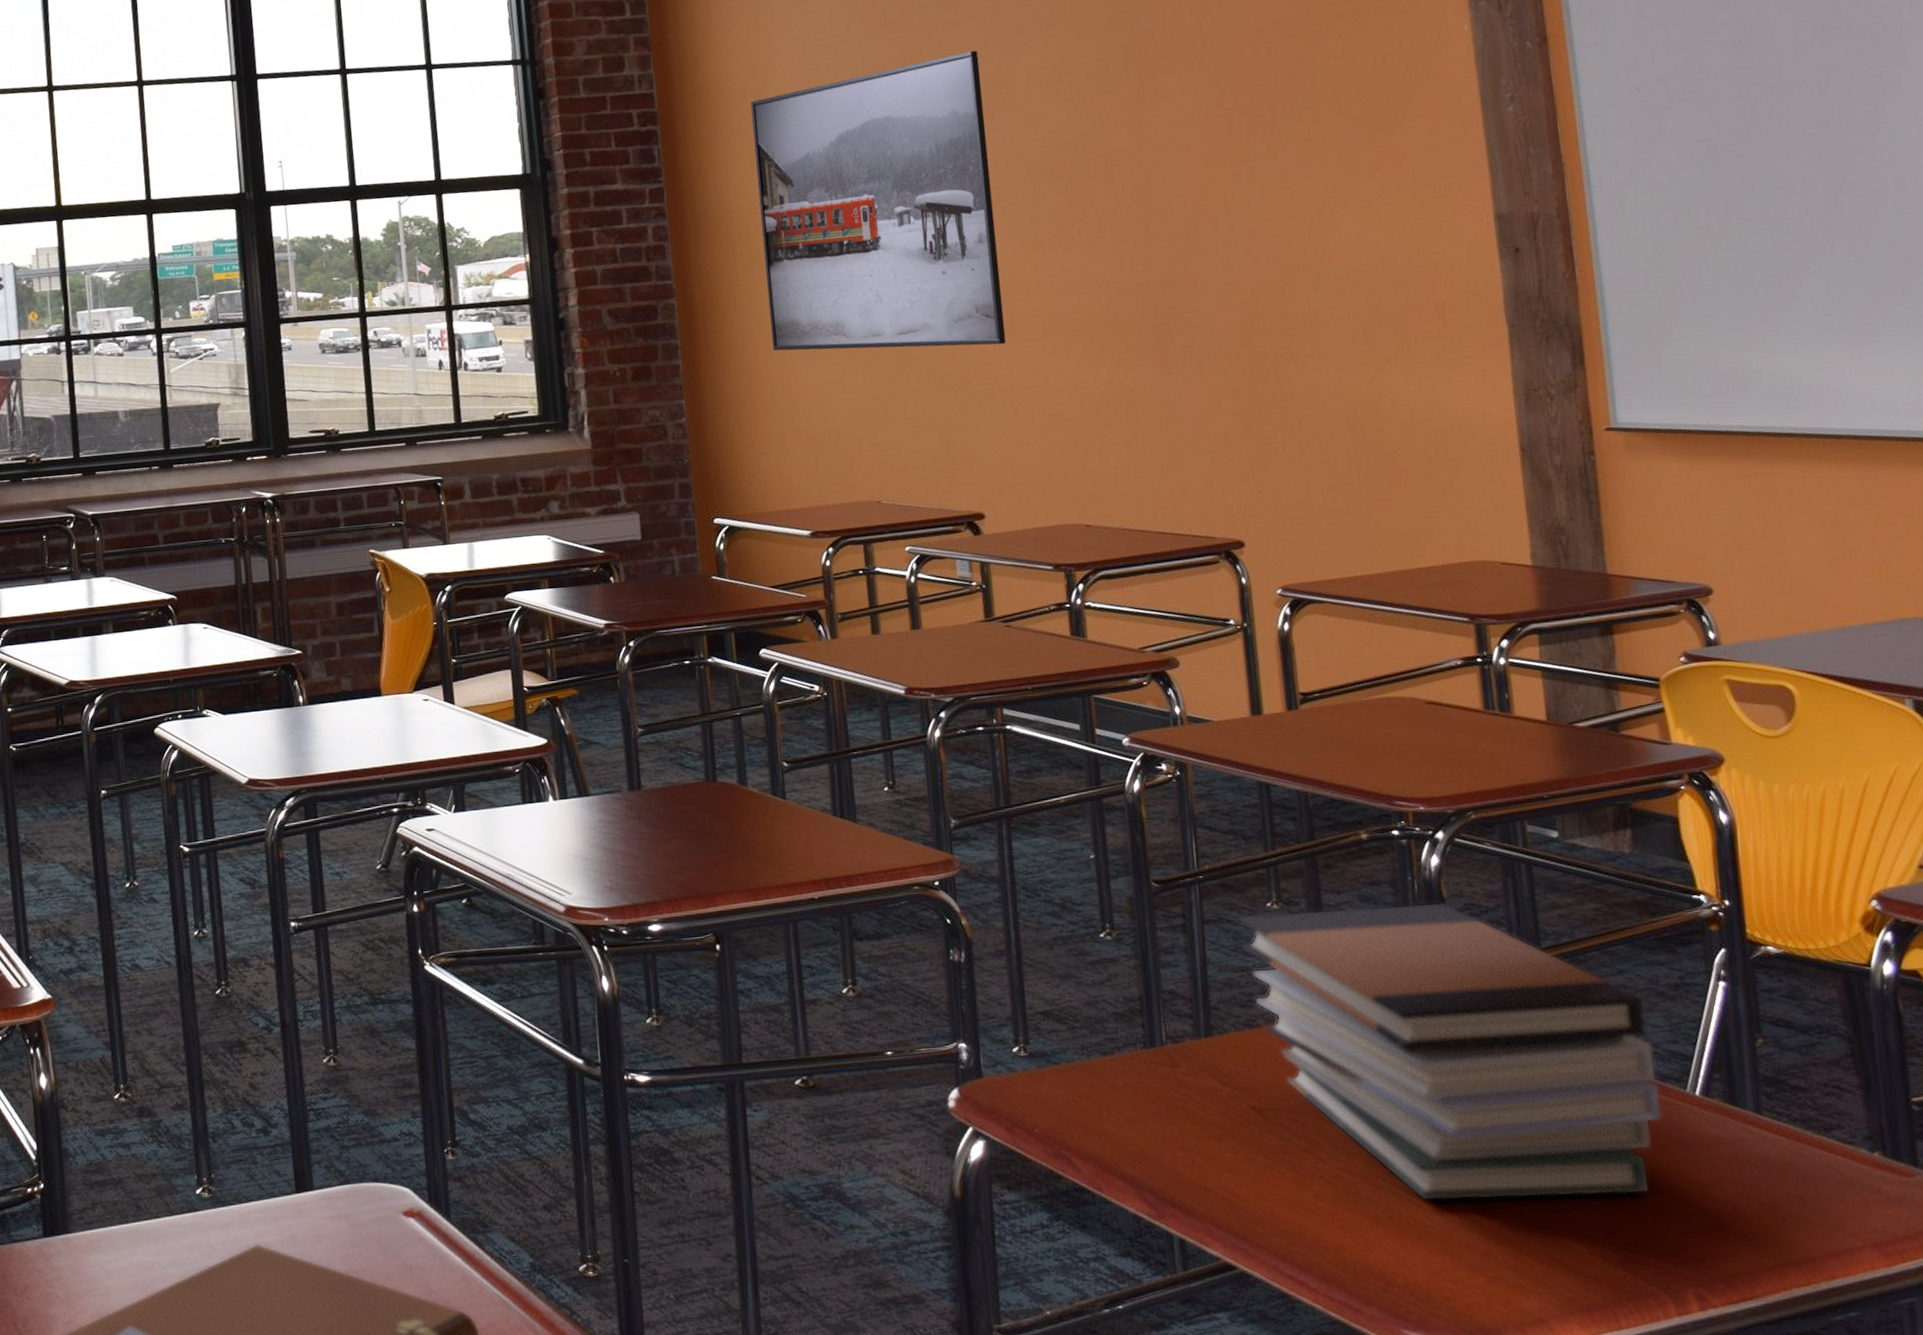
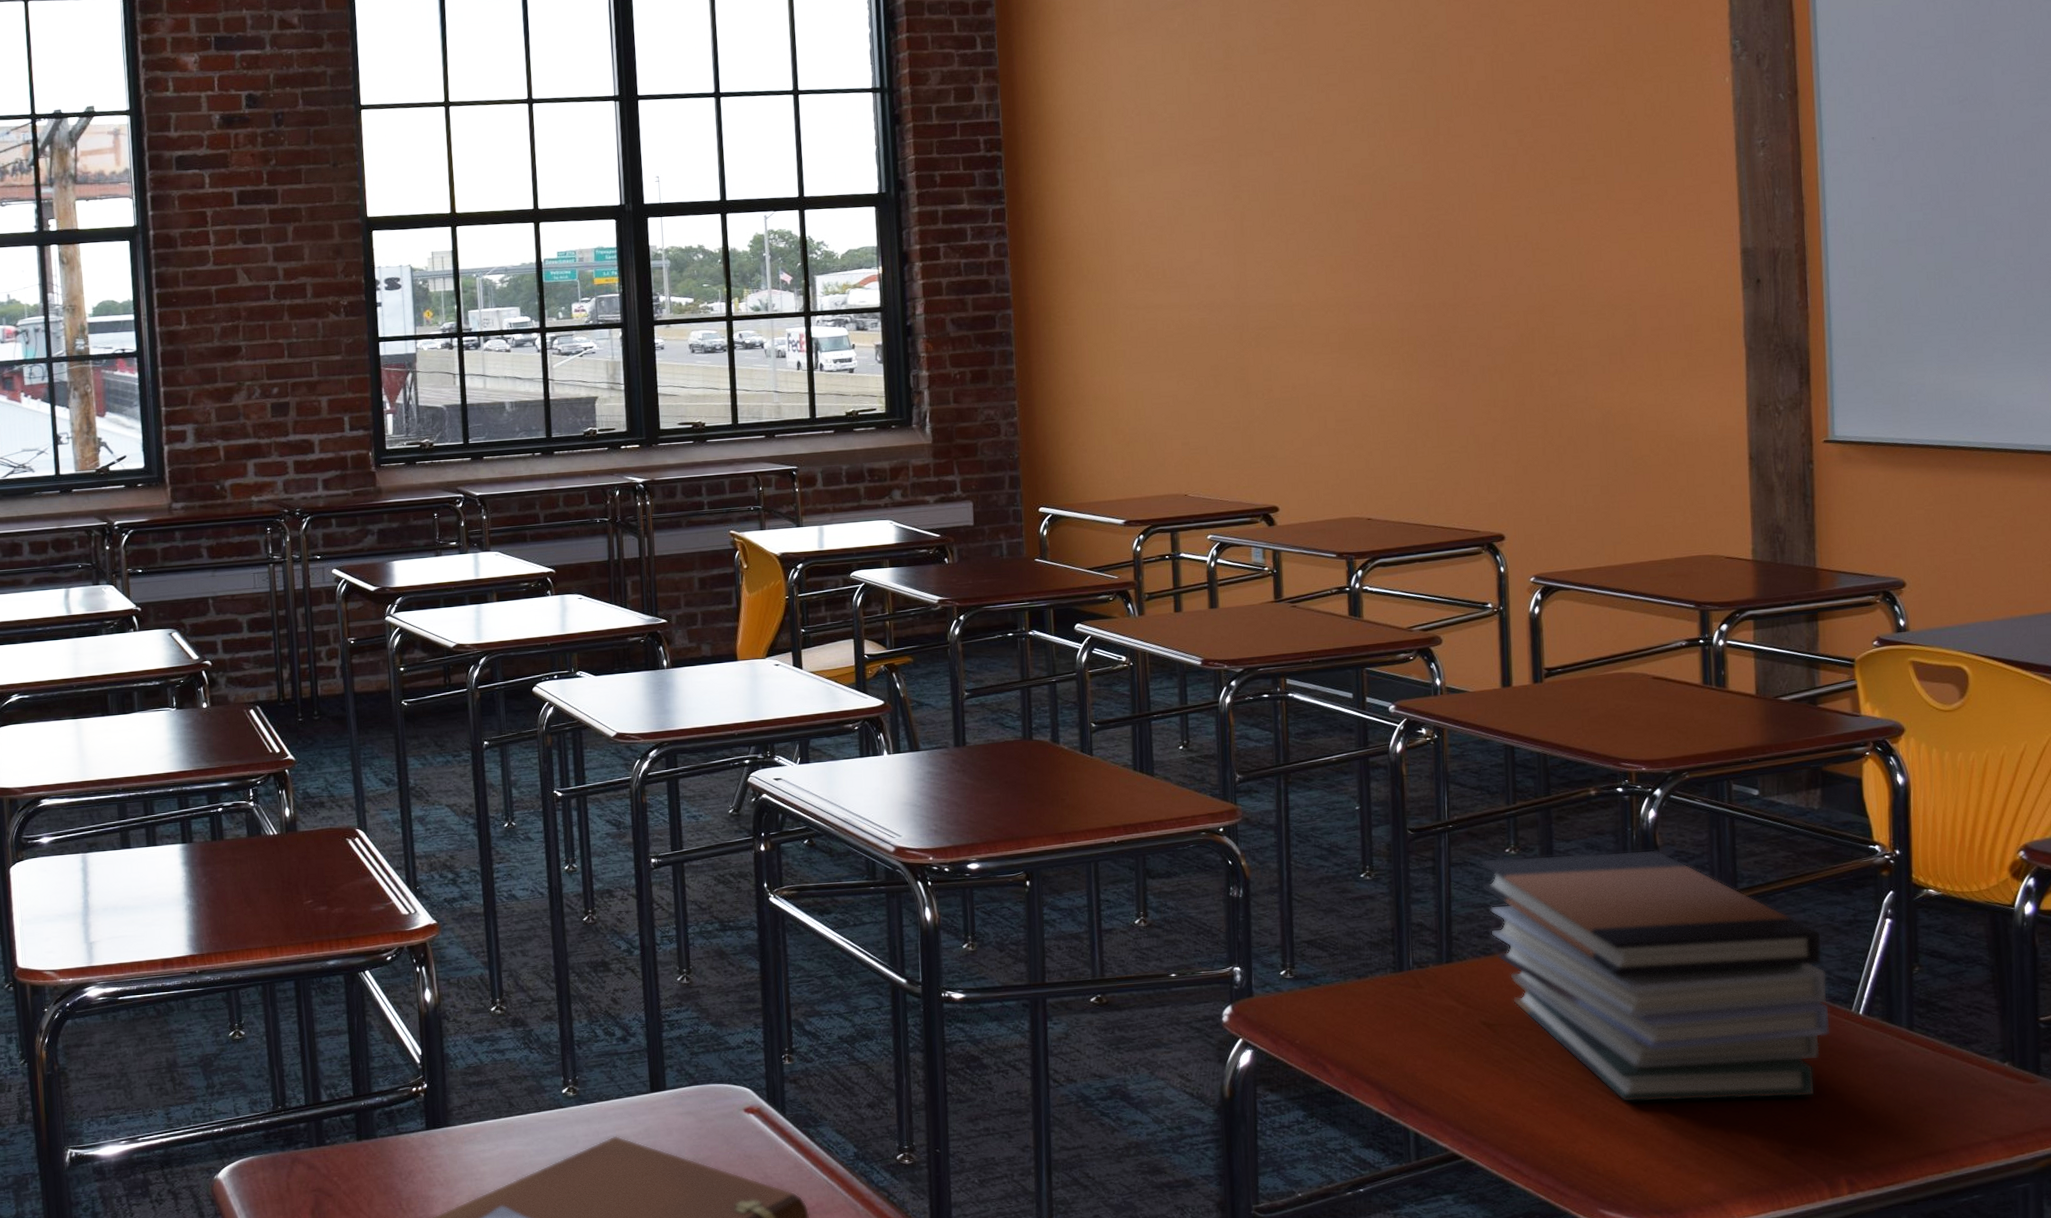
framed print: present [750,50,1007,351] -> none [1087,89,1306,359]

